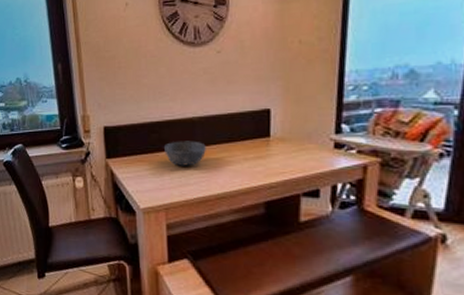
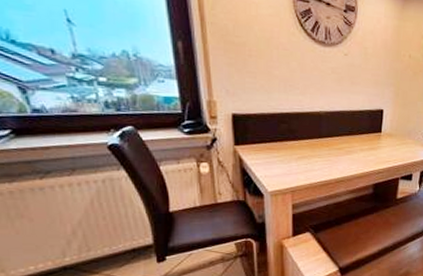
bowl: present [164,141,206,166] -> none [293,132,330,155]

